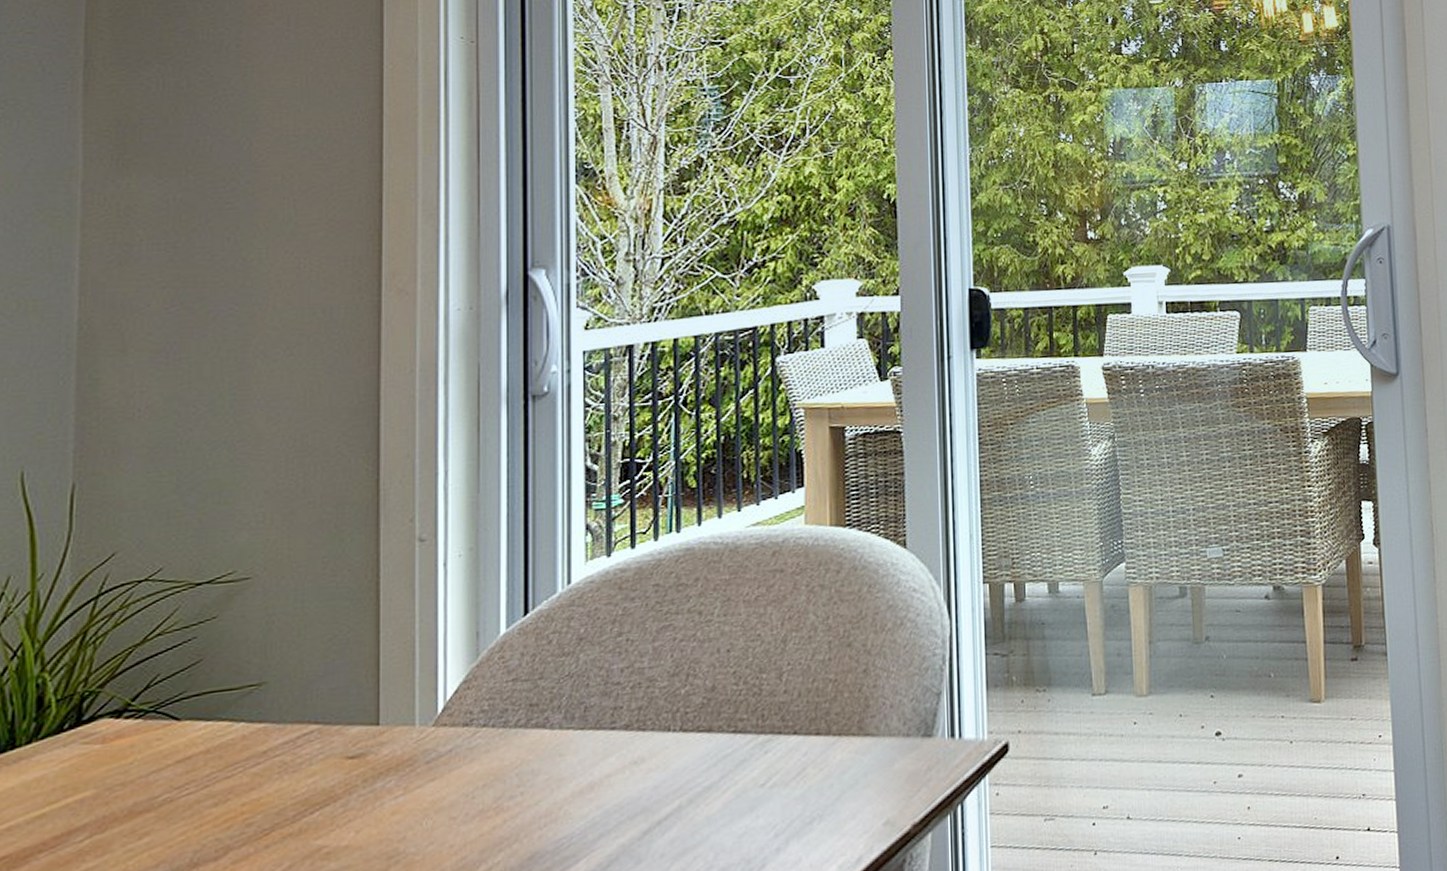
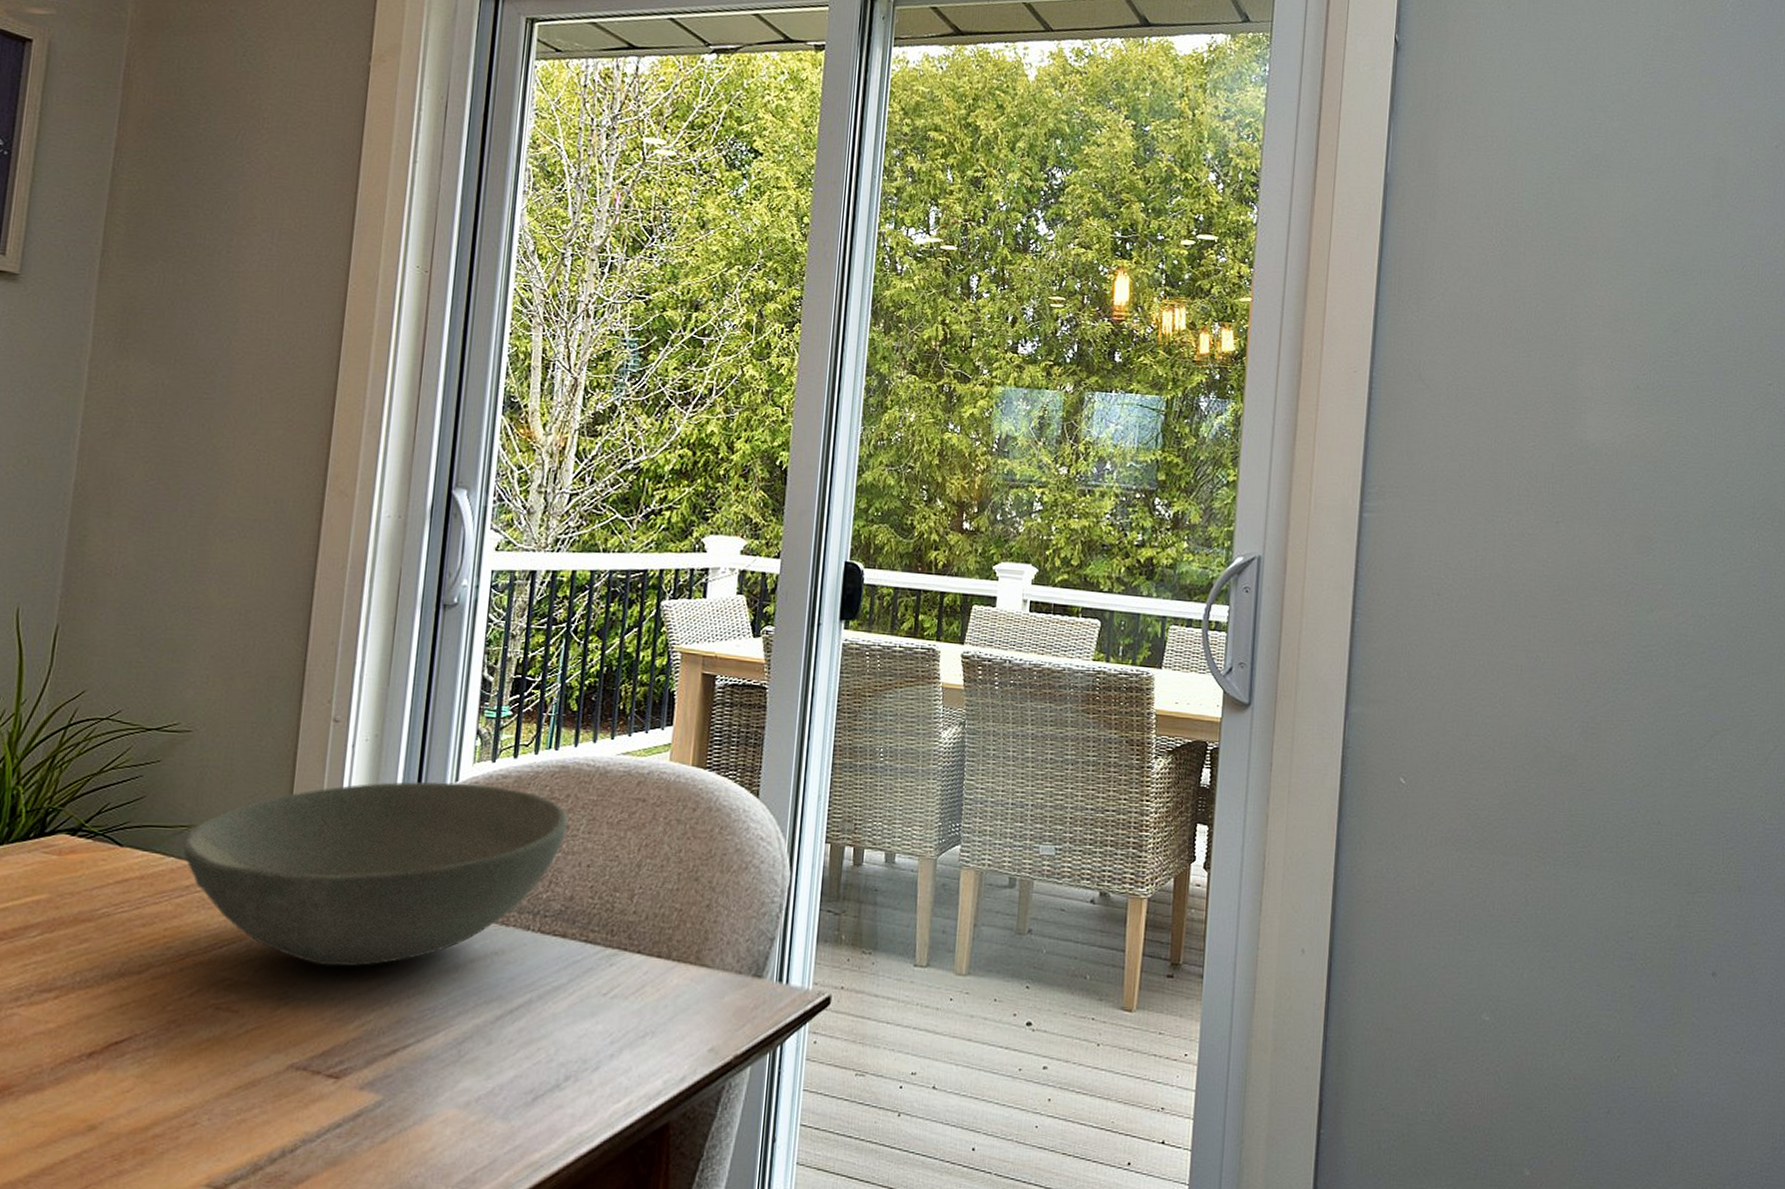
bowl: none [254,582,700,812] -> present [183,782,568,967]

